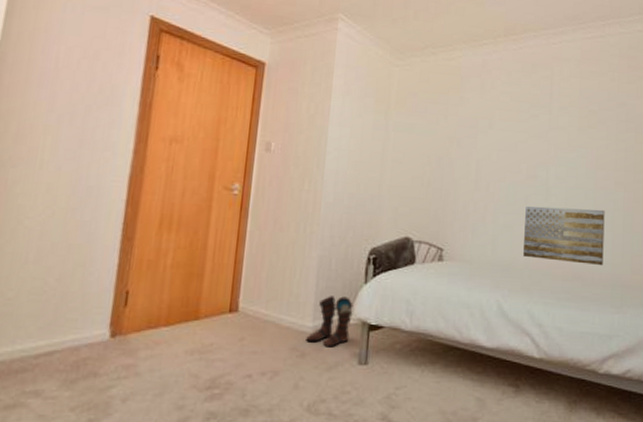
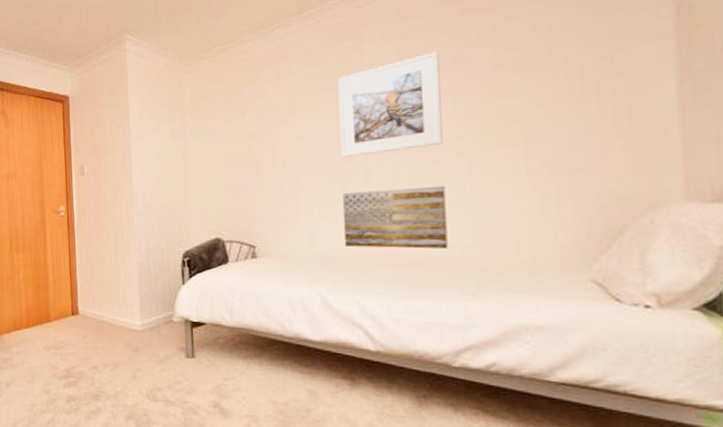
boots: present [306,296,353,348] -> none [137,297,175,343]
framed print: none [528,95,609,175] -> present [337,51,443,157]

